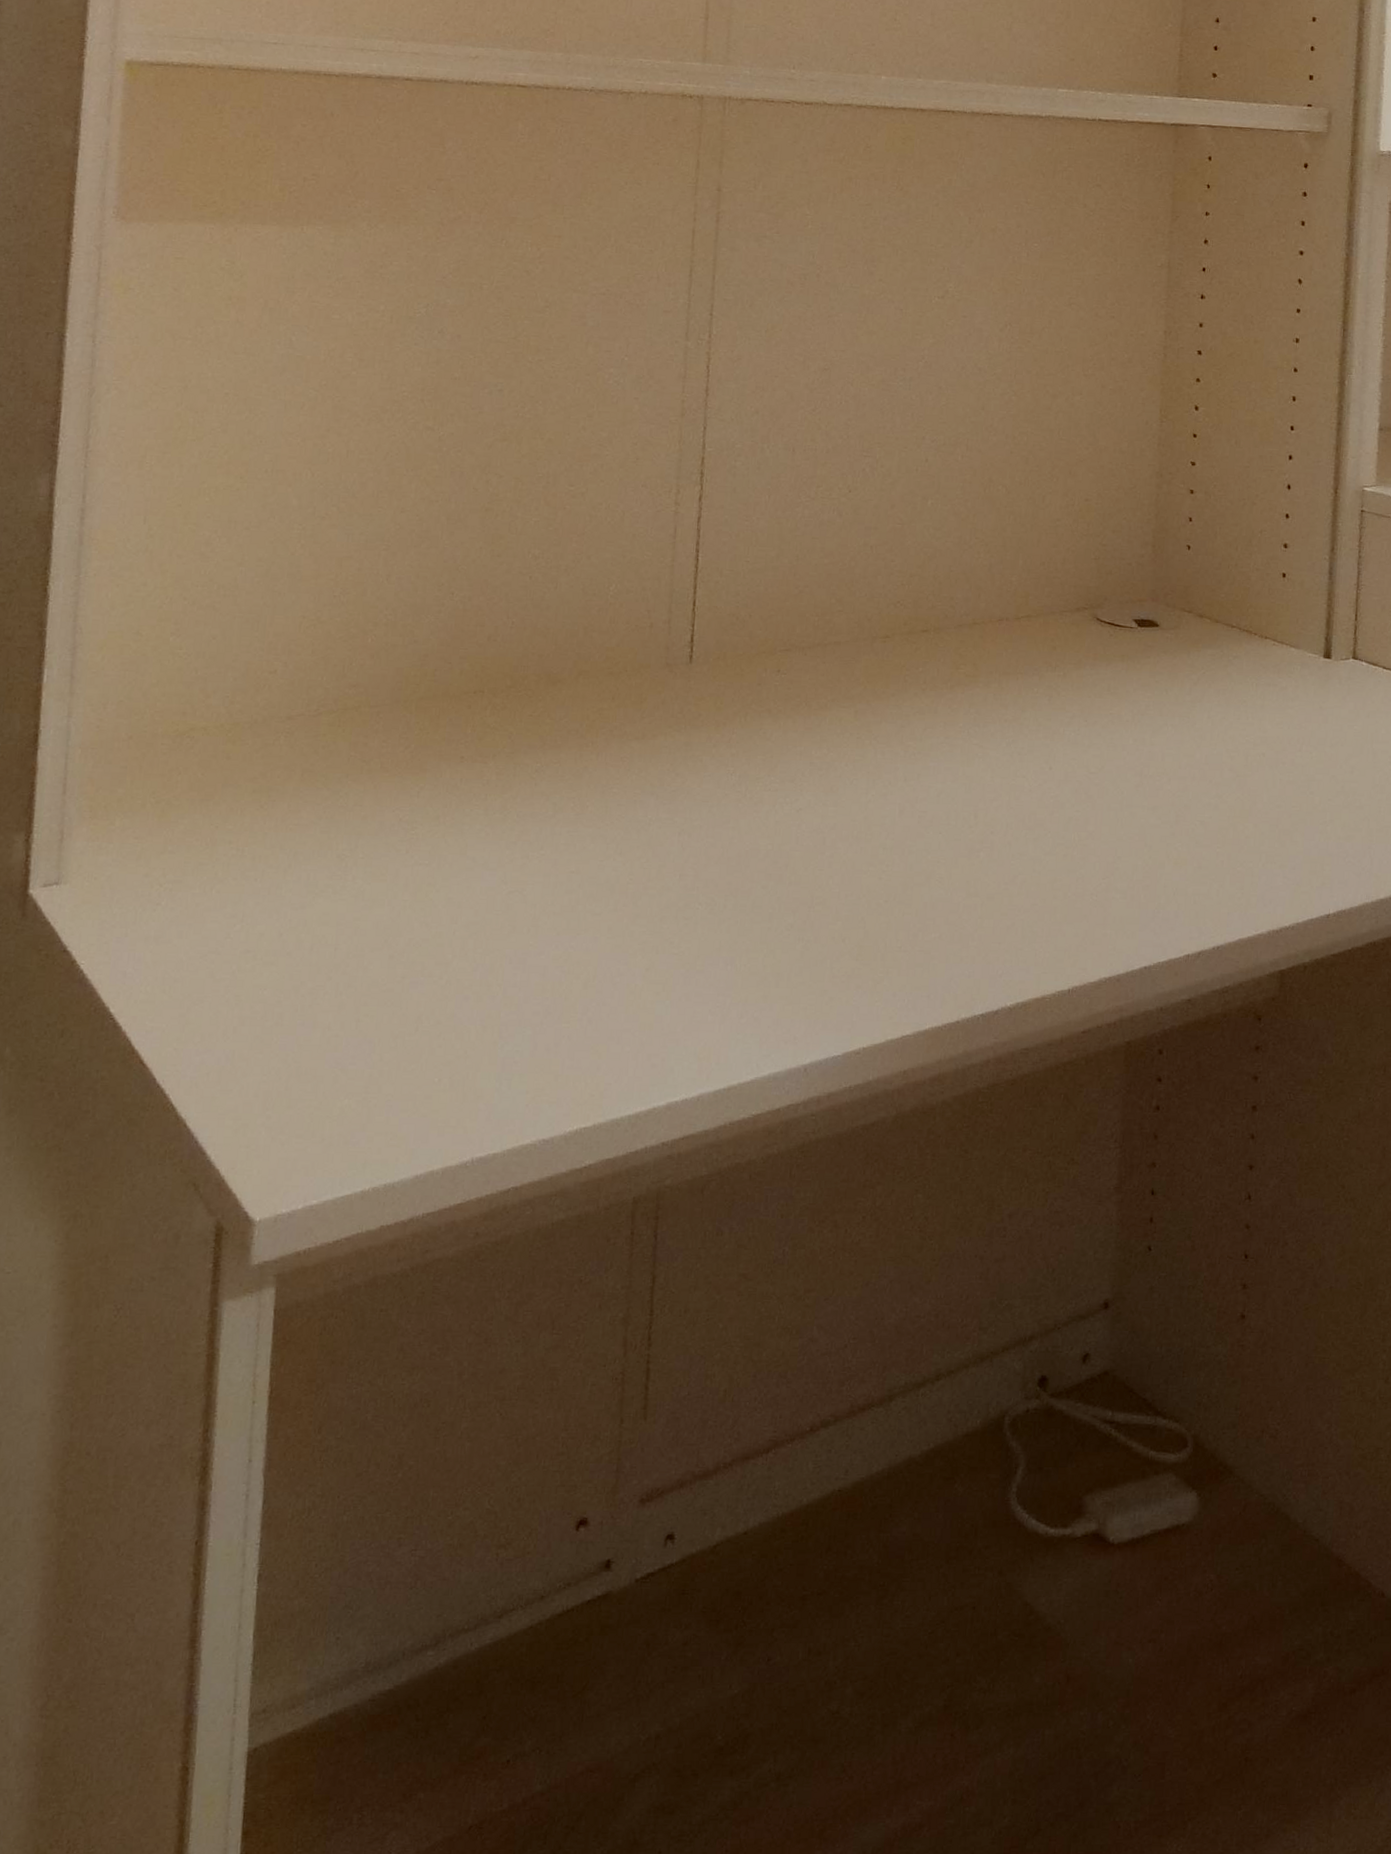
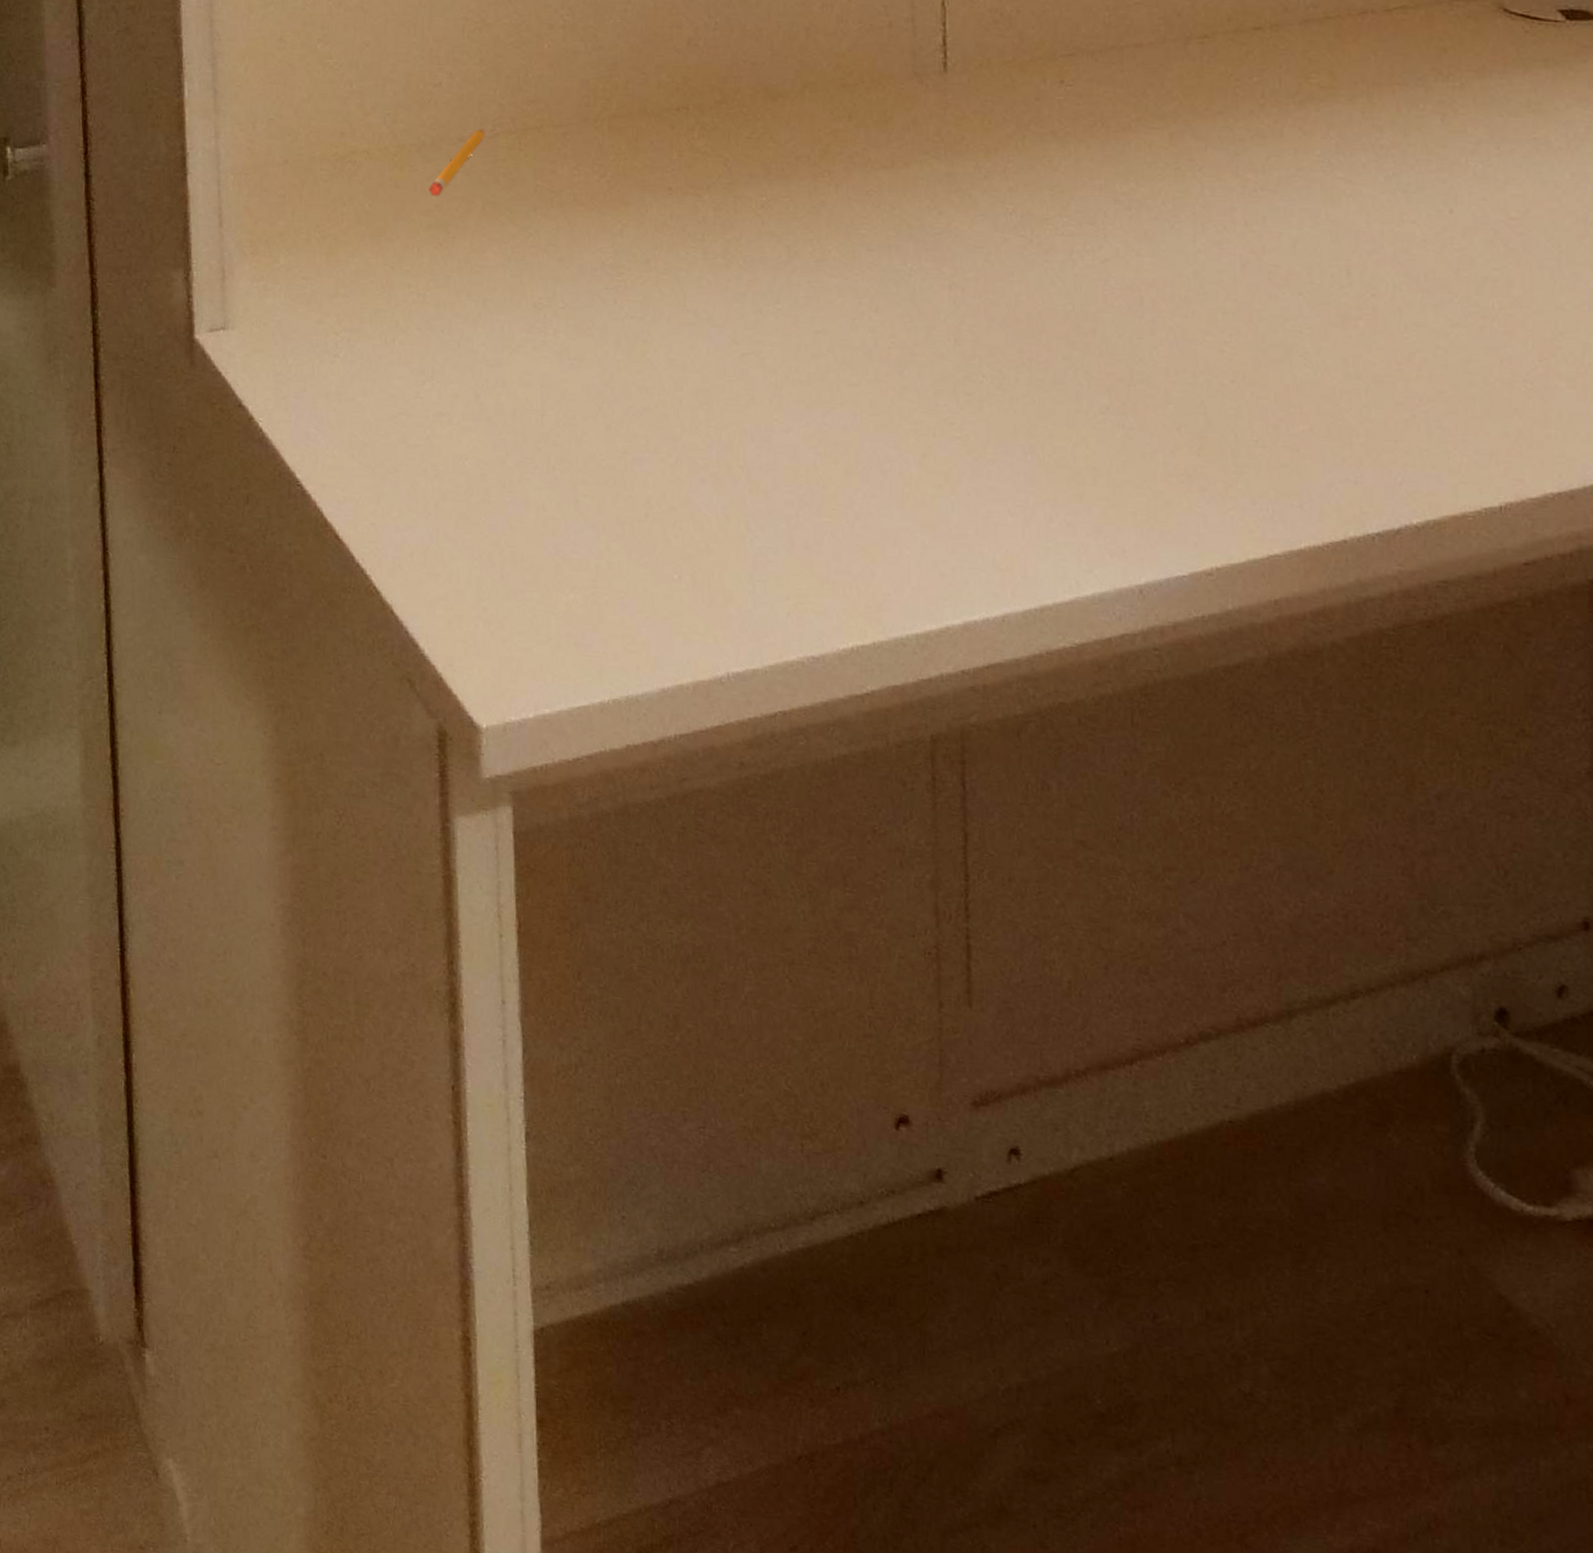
pencil: none [256,708,311,766] -> present [429,128,485,196]

